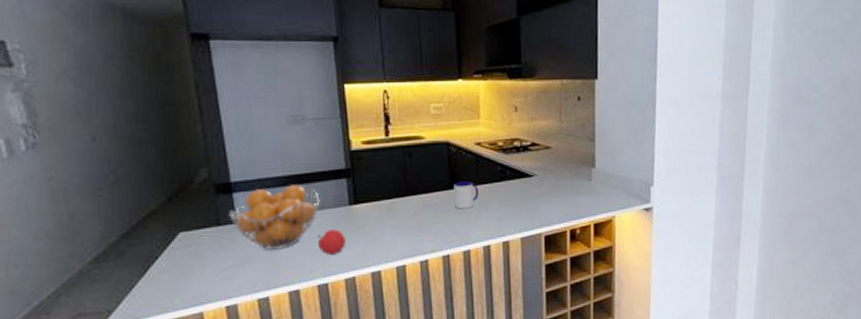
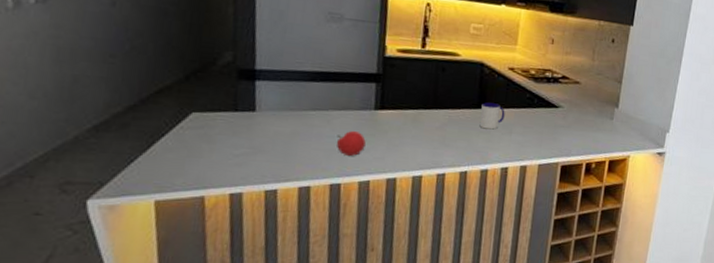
fruit basket: present [229,184,320,251] -> none [248,80,346,145]

